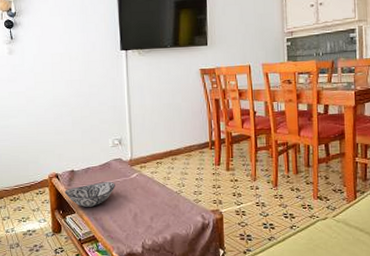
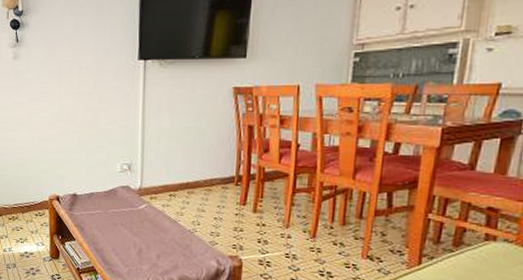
decorative bowl: present [64,181,115,207] -> none [65,209,121,236]

